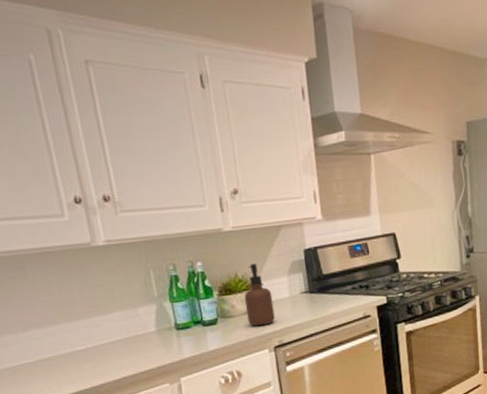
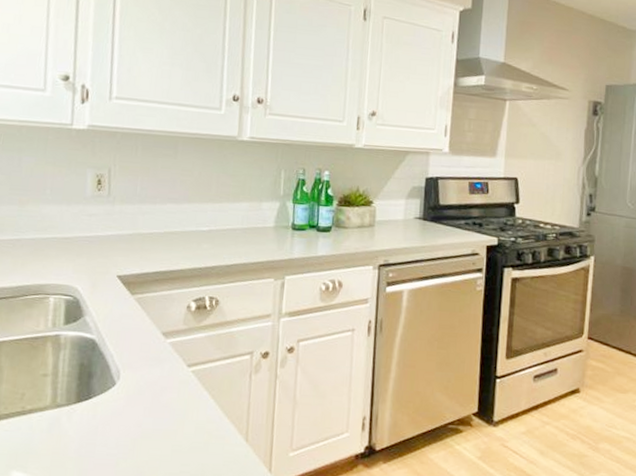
soap dispenser: present [244,264,275,327] -> none [359,182,388,243]

